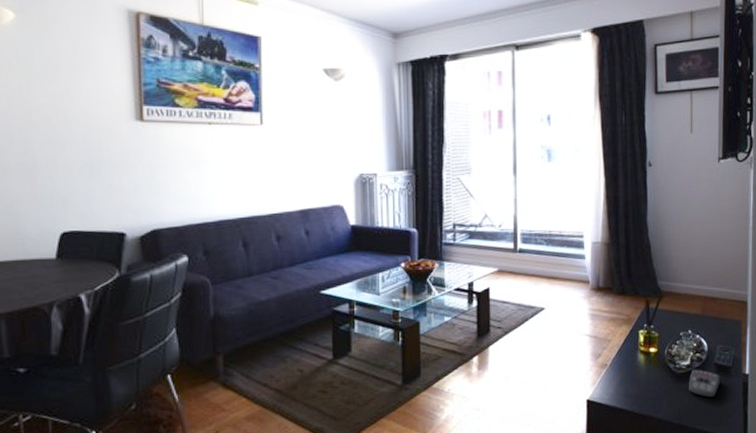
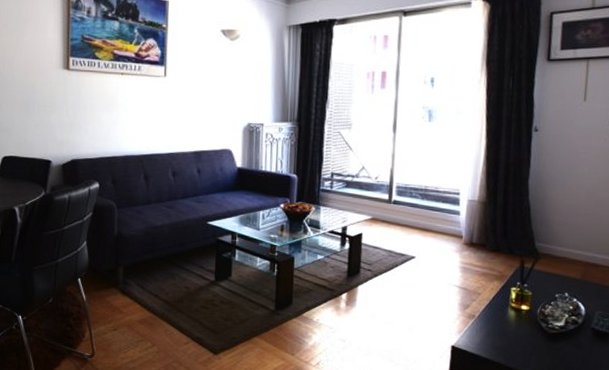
remote control: present [689,369,721,398] -> none [561,331,598,360]

